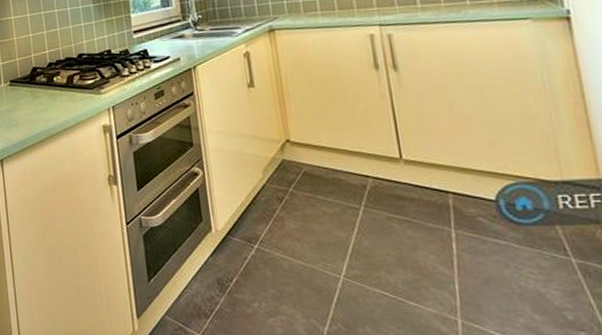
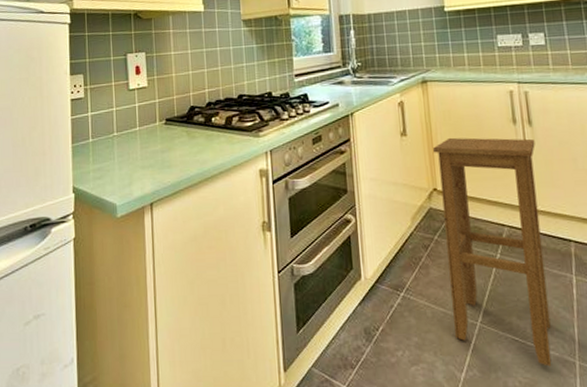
stool: none [284,84,429,324] -> present [433,137,552,367]

